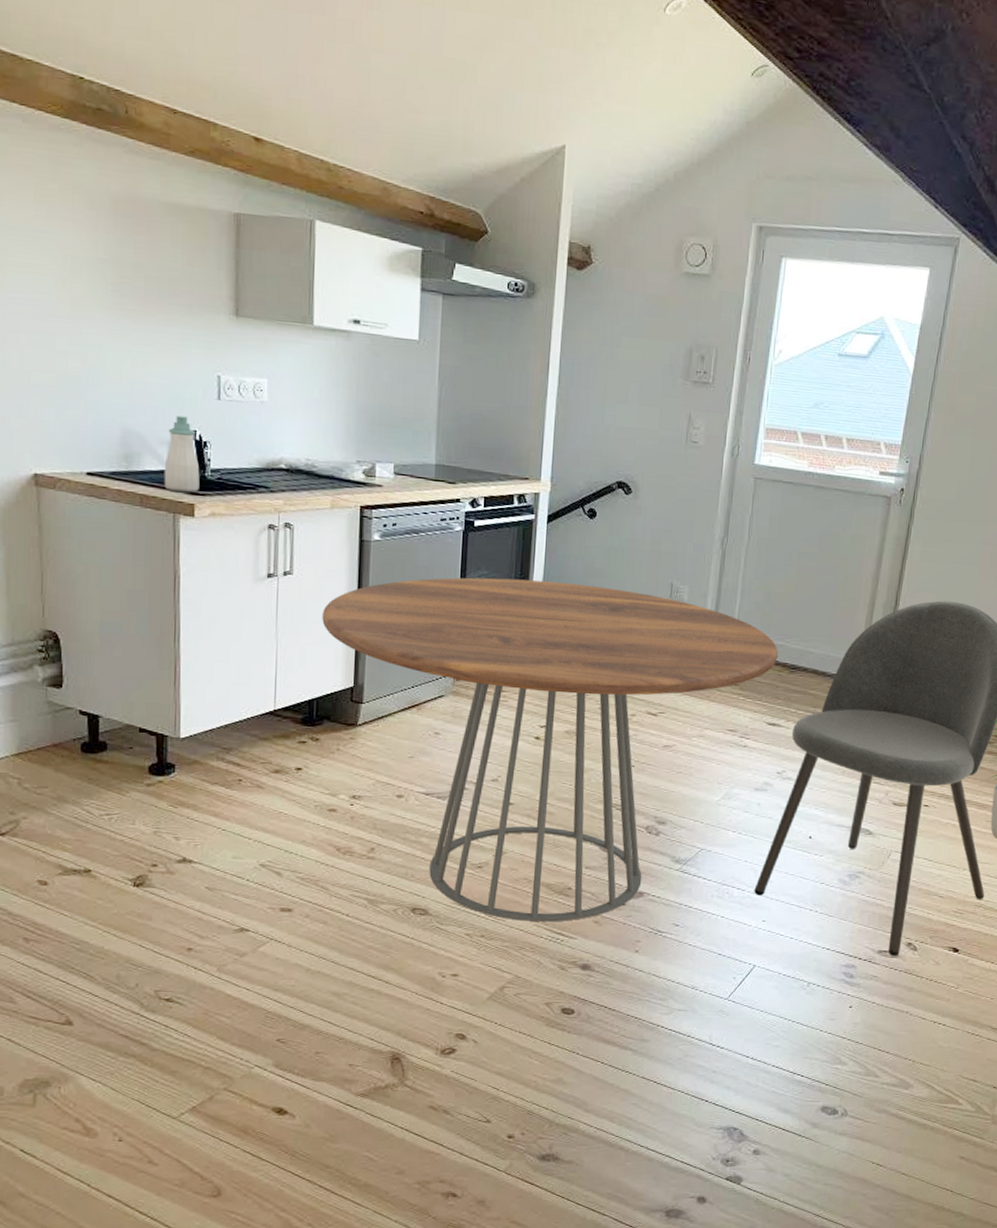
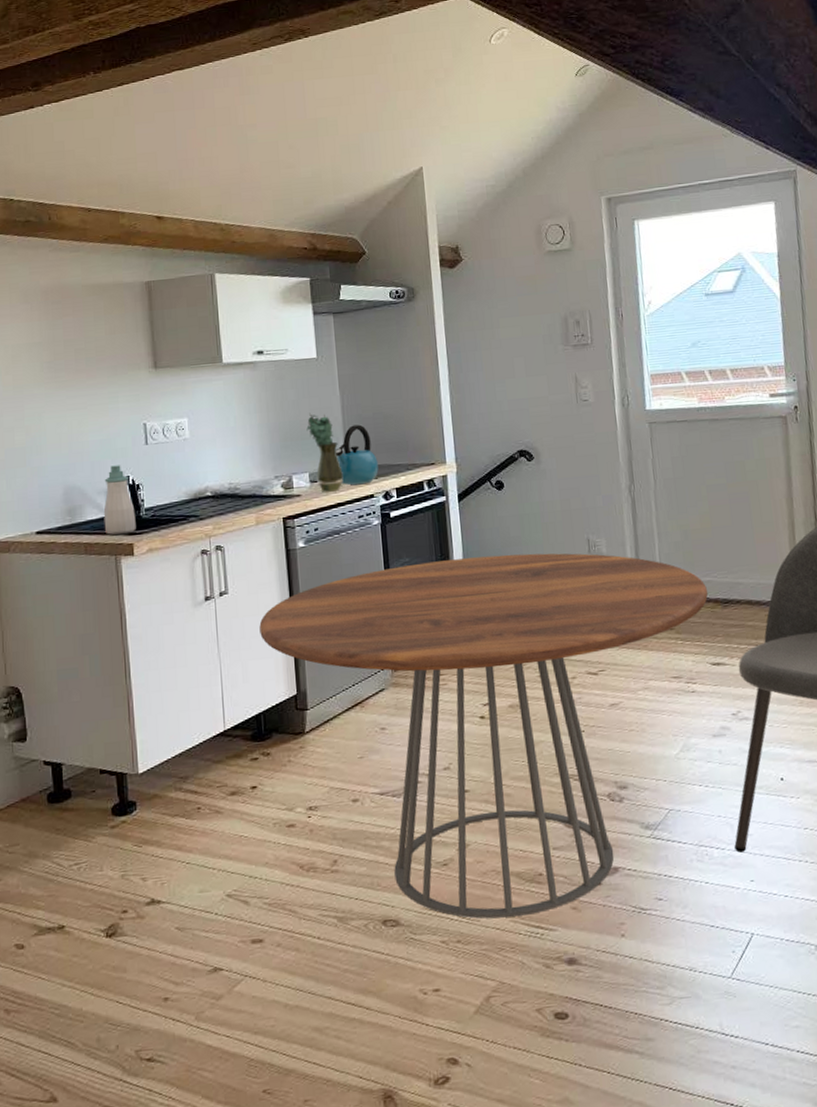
vase: none [397,399,431,489] -> present [306,412,344,492]
kettle: none [426,421,469,487] -> present [336,424,379,485]

